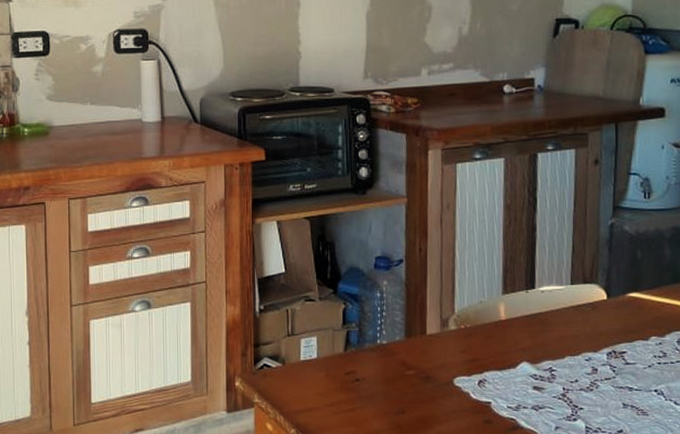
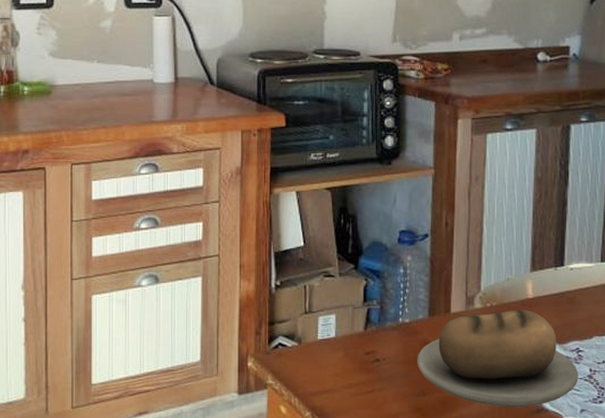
bread: none [395,331,552,425] -> present [417,310,579,408]

